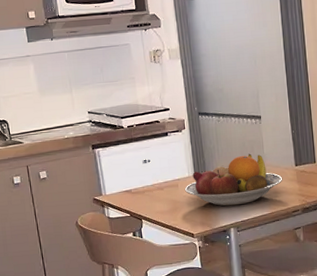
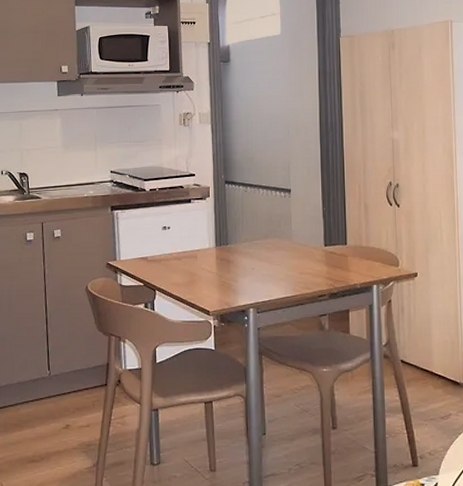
fruit bowl: present [184,153,283,206] -> none [203,228,310,284]

